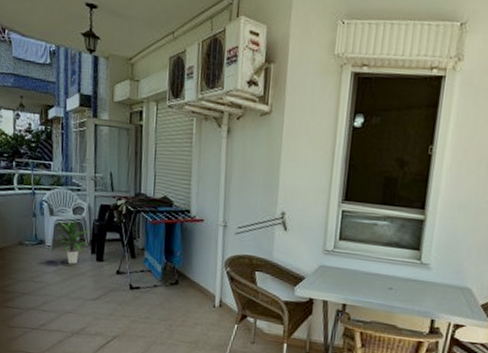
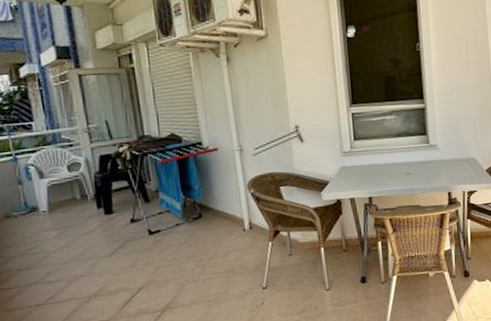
indoor plant: present [50,221,91,264] -> none [46,179,93,225]

